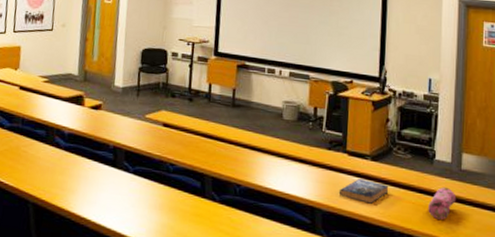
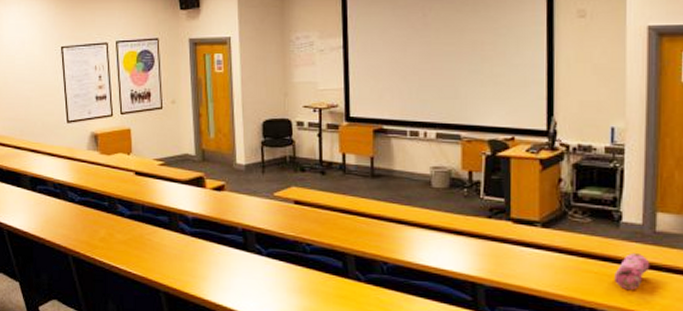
book: present [339,178,389,204] -> none [503,248,565,276]

